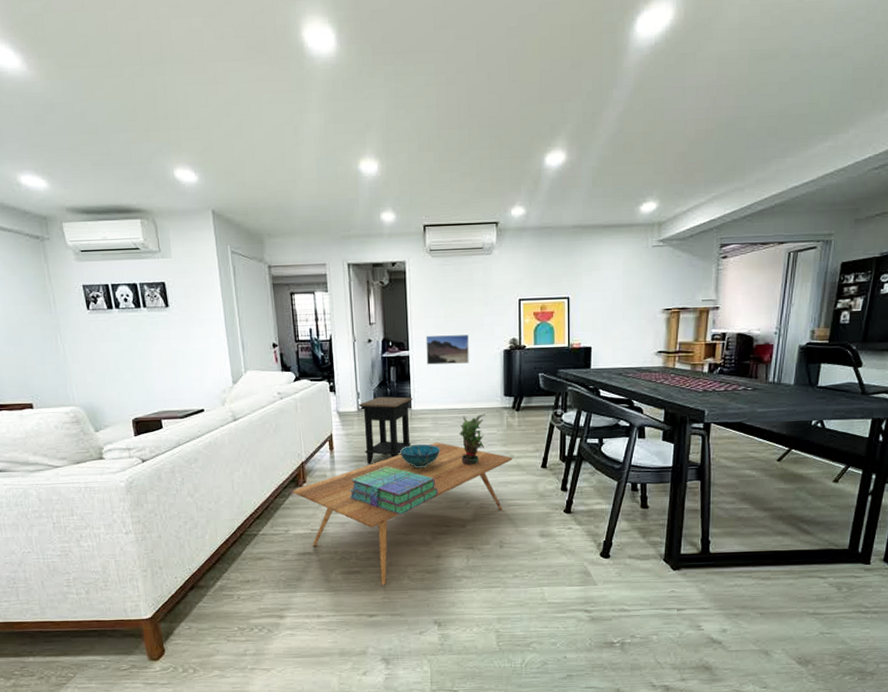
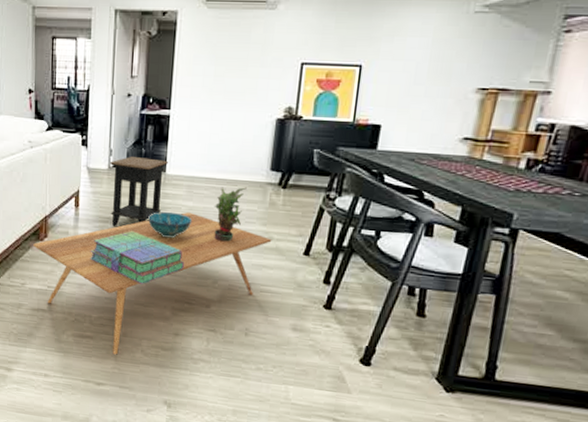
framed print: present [425,335,469,365] -> none [188,94,238,130]

